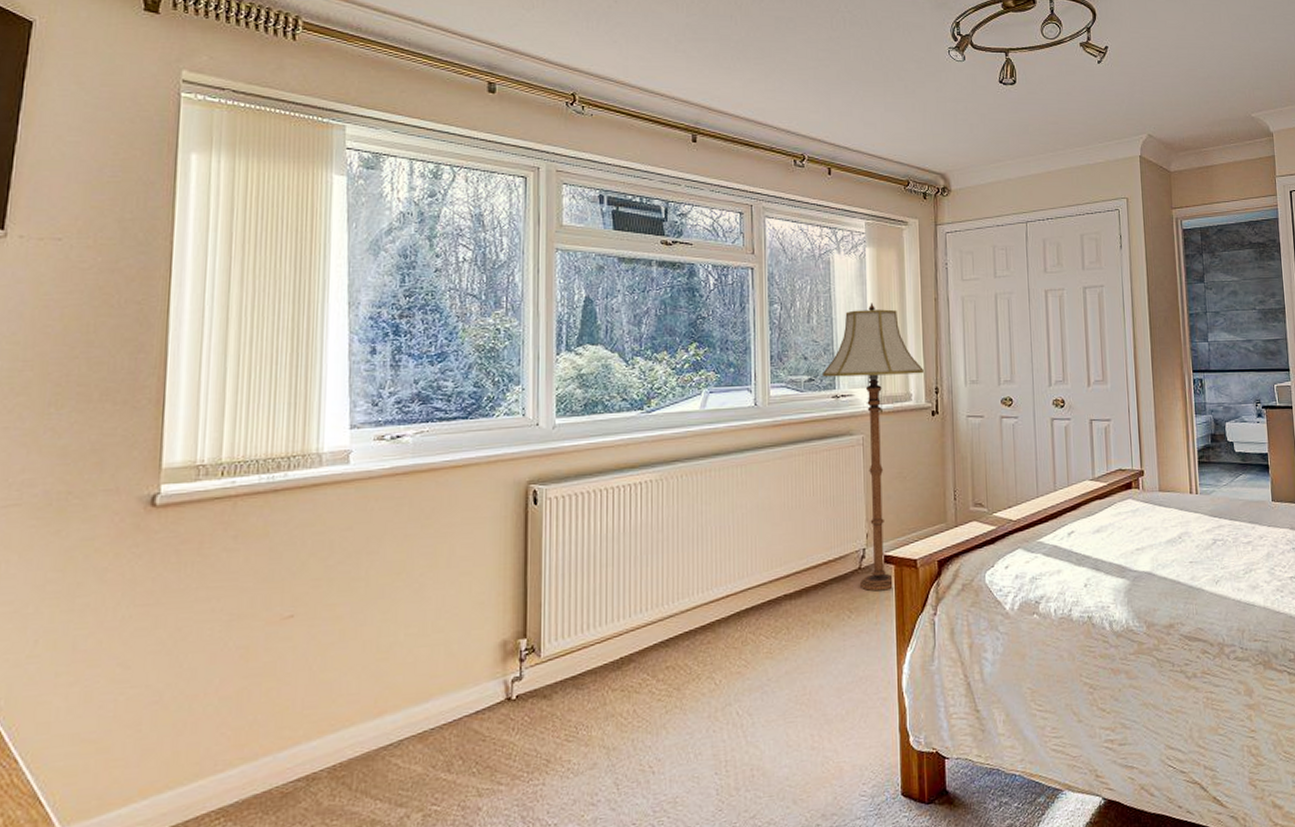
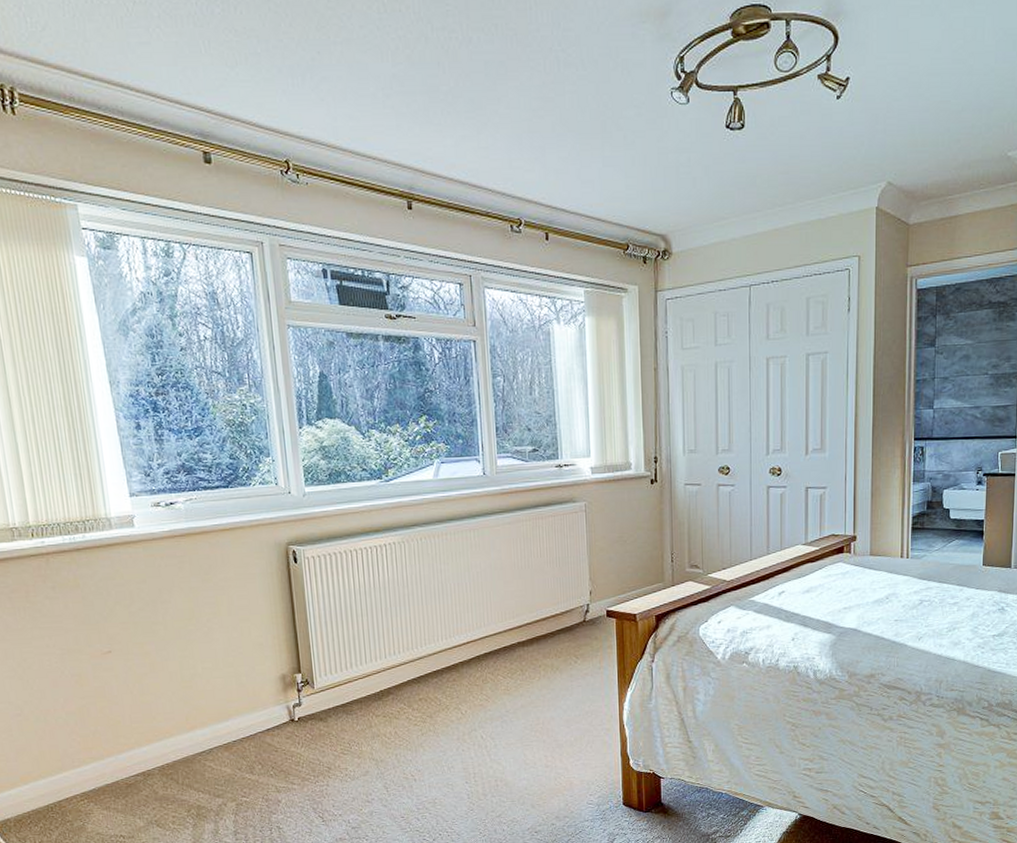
floor lamp: present [823,303,924,591] -> none [546,374,643,641]

